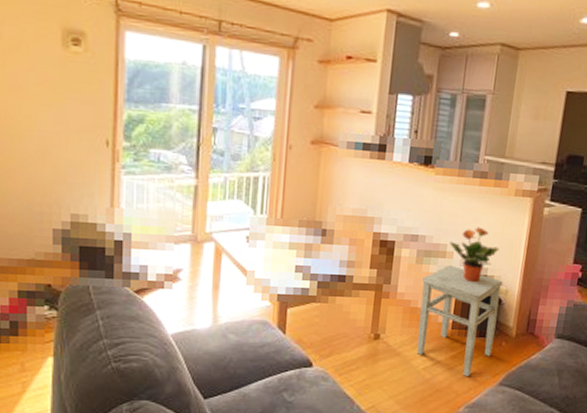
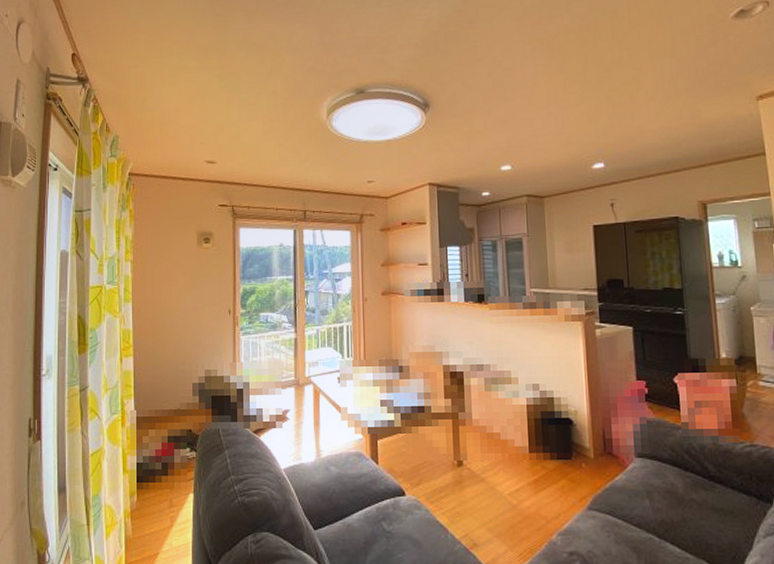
stool: present [417,264,503,377] -> none [493,390,574,502]
potted plant: present [449,227,500,283] -> none [512,352,561,406]

